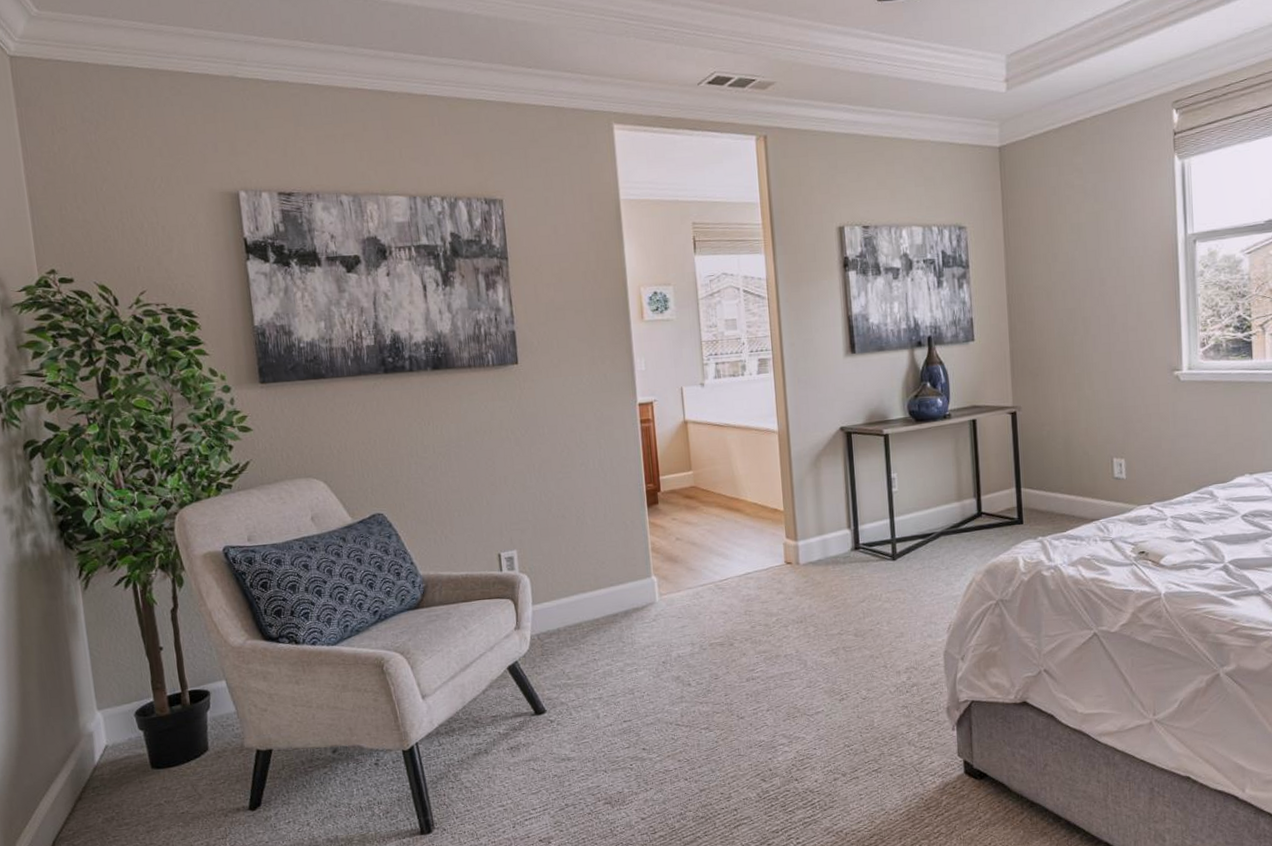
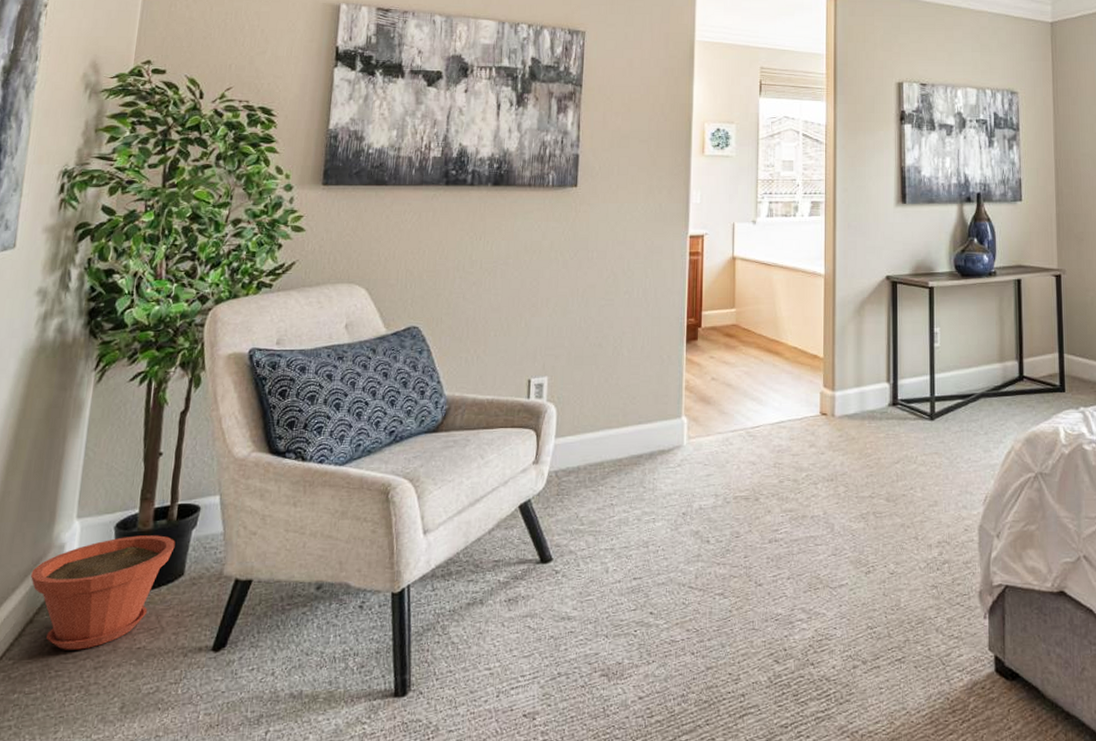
plant pot: none [69,718,195,820] -> present [31,535,175,650]

